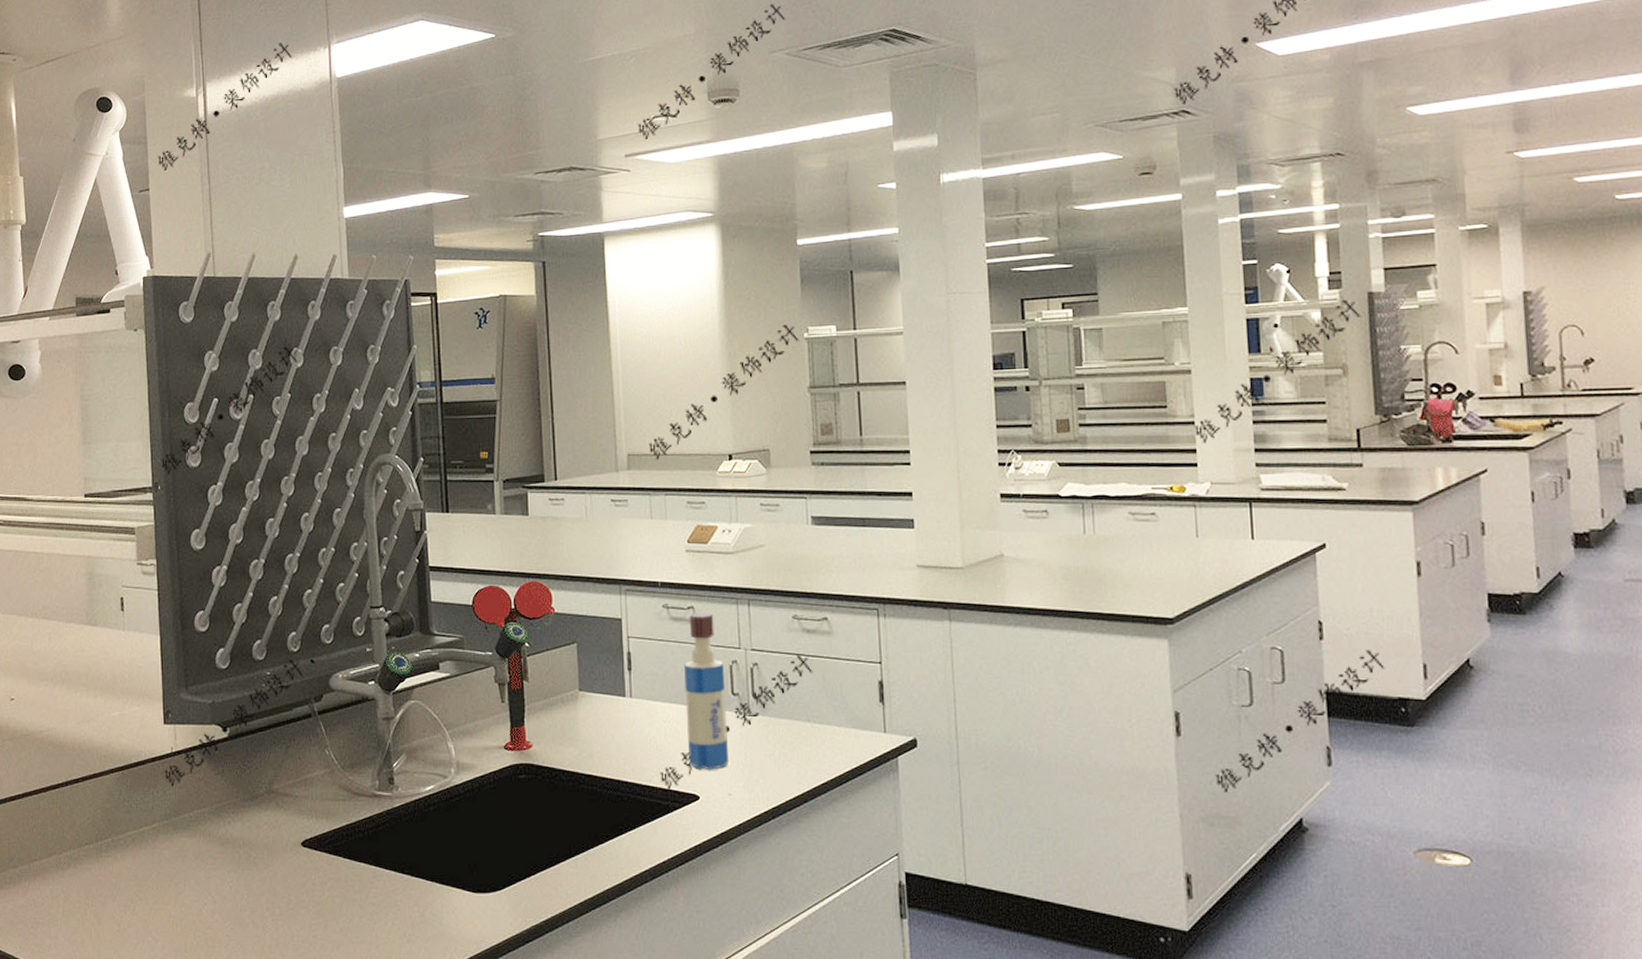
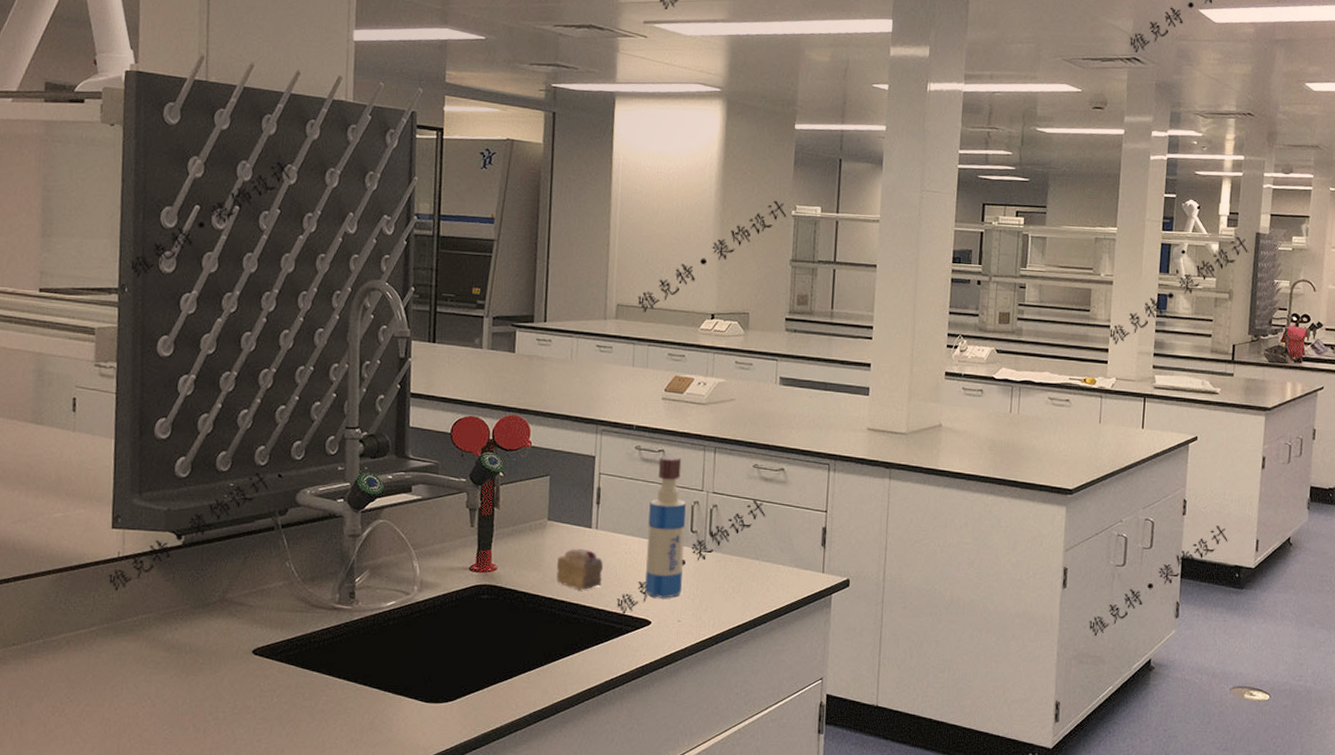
cake slice: none [592,719,643,765] -> present [556,548,604,591]

